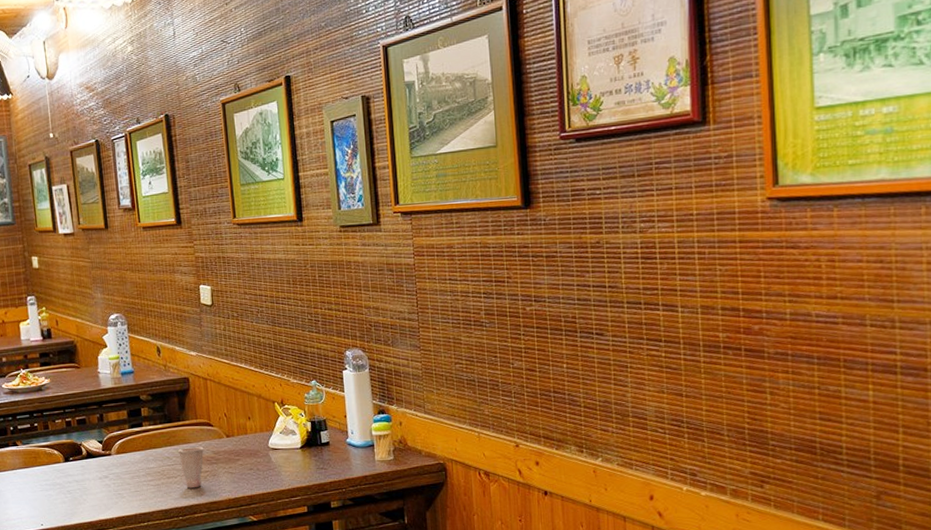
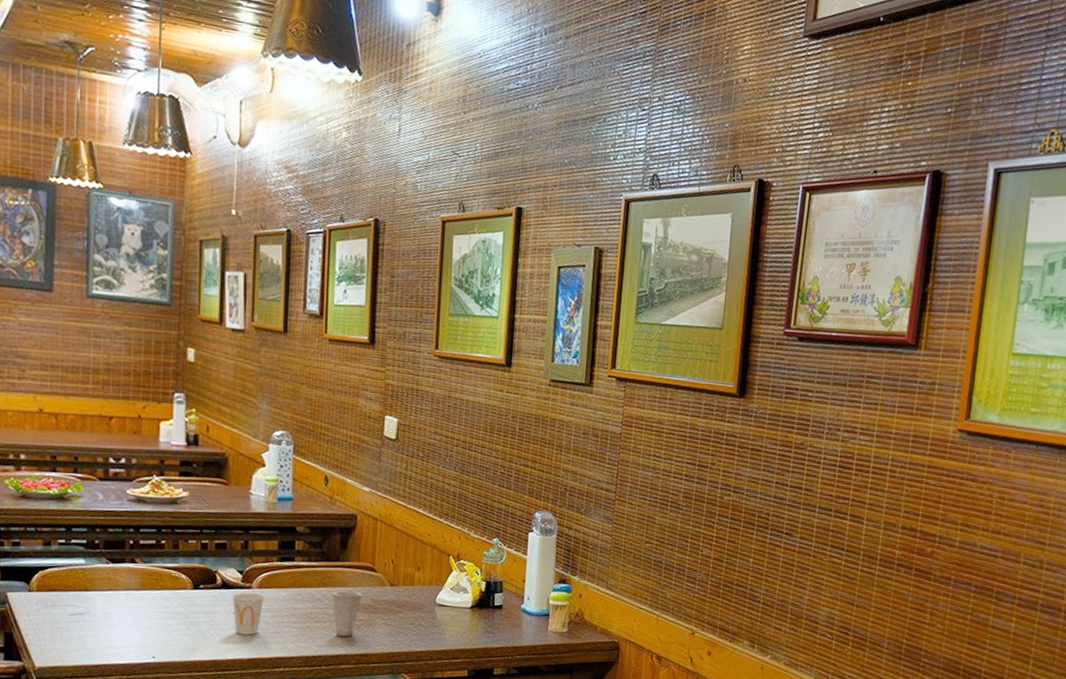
cup: none [96,459,123,497] -> present [232,593,265,635]

